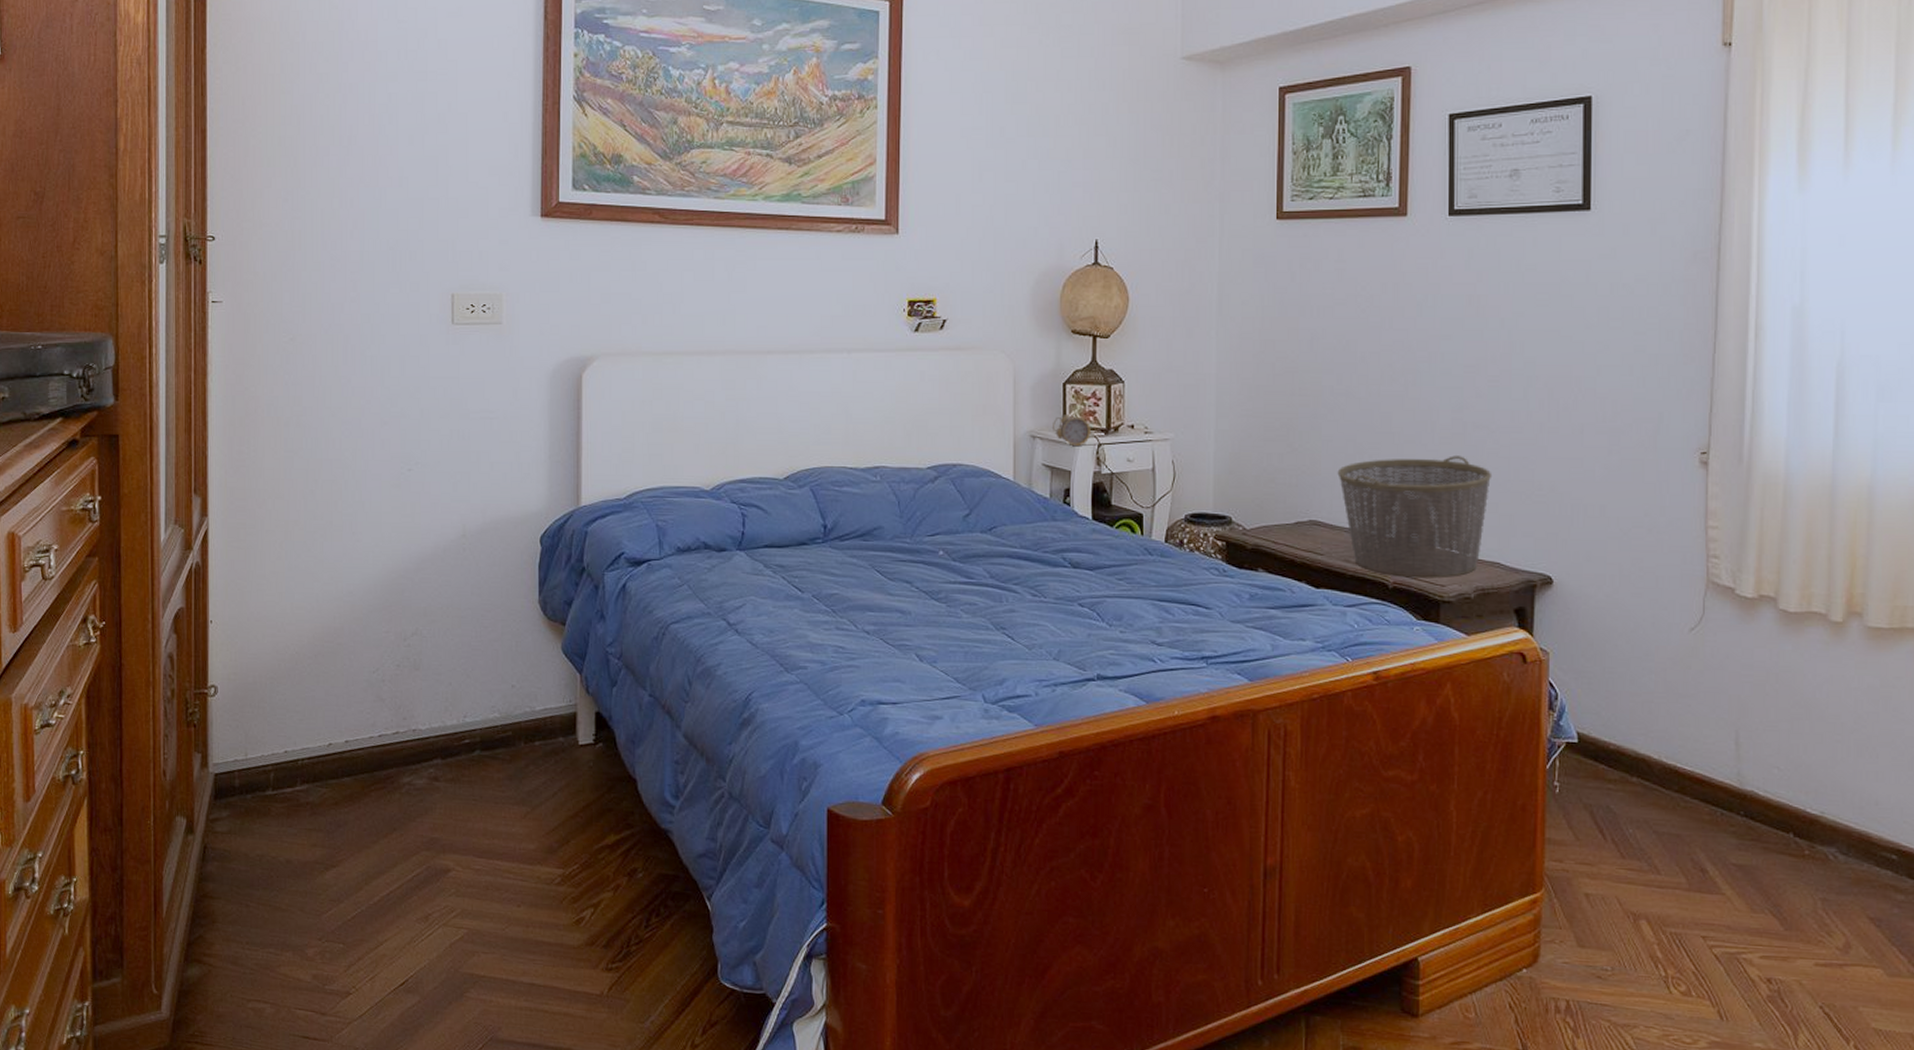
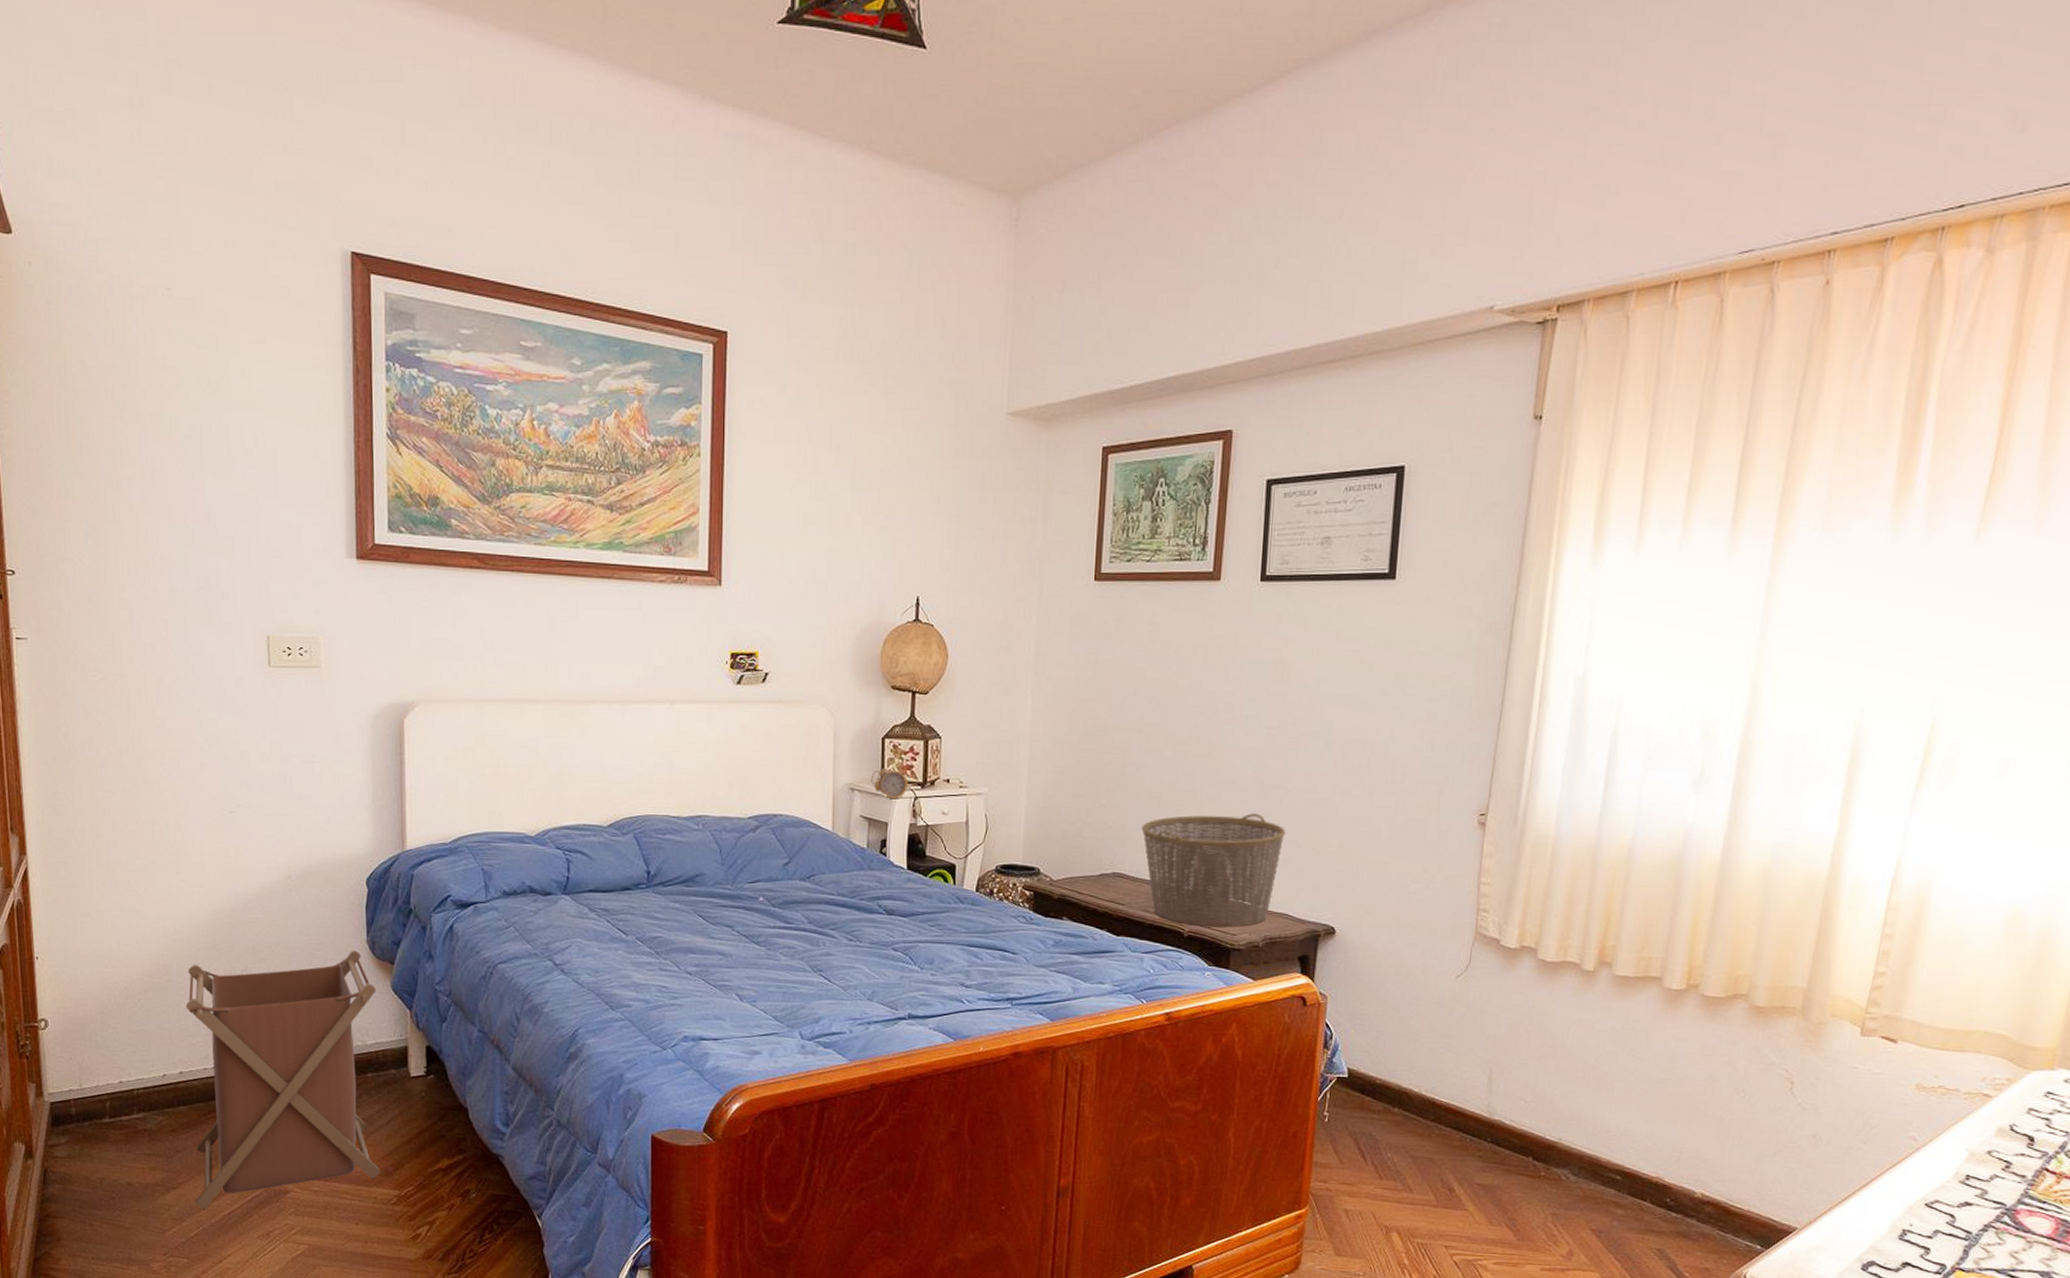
laundry basket: none [354,611,546,889] -> present [185,950,381,1209]

